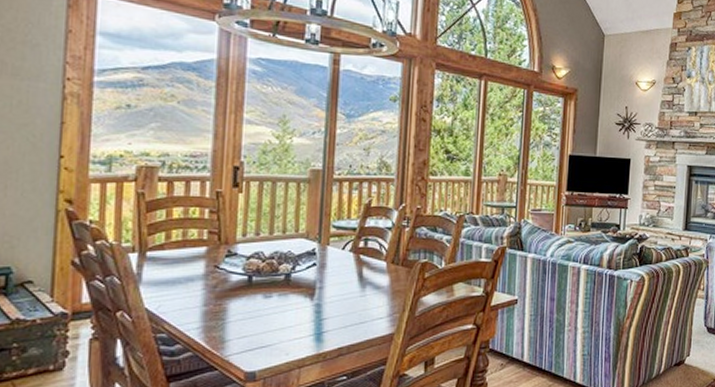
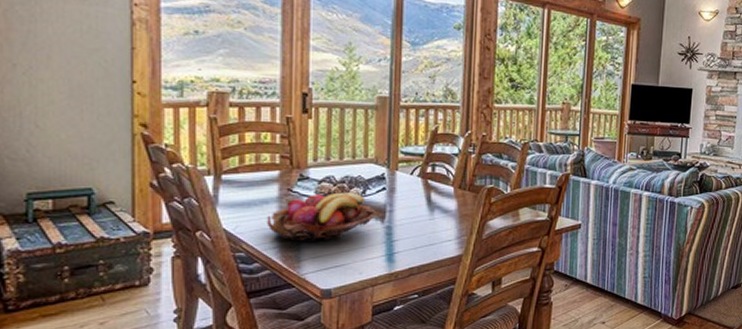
fruit basket: none [191,269,304,321] -> present [267,192,375,241]

